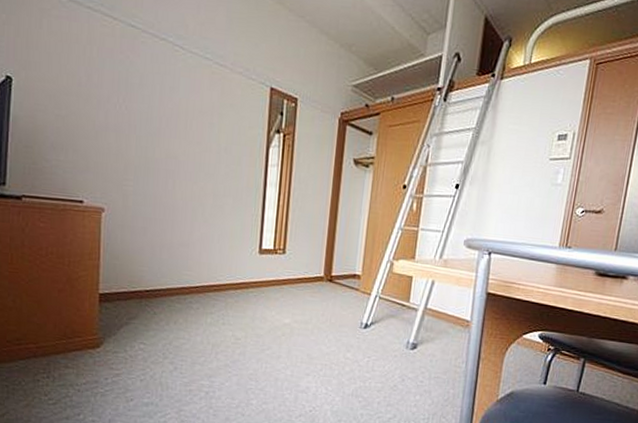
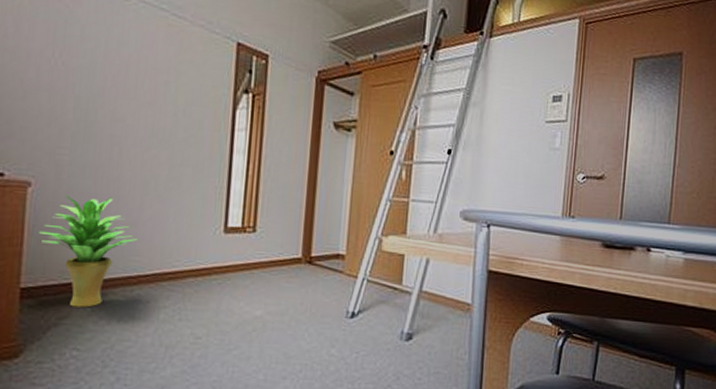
potted plant: none [112,219,189,311] -> present [39,195,137,308]

